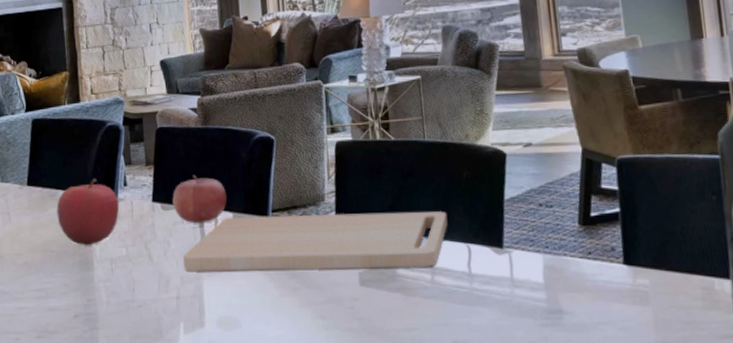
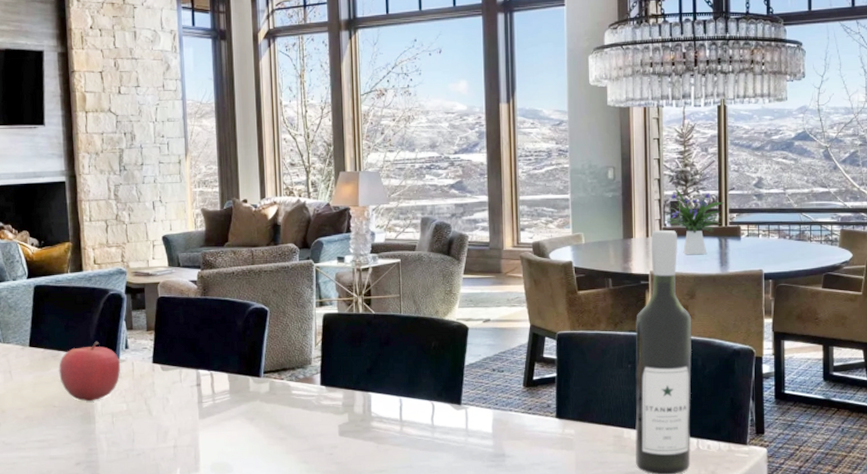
fruit: present [172,175,227,223] -> none [171,340,222,382]
cutting board: present [183,211,448,271] -> none [181,374,417,424]

